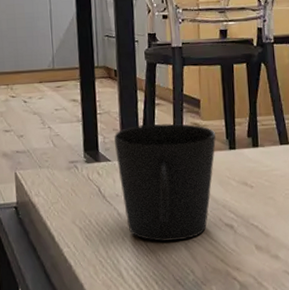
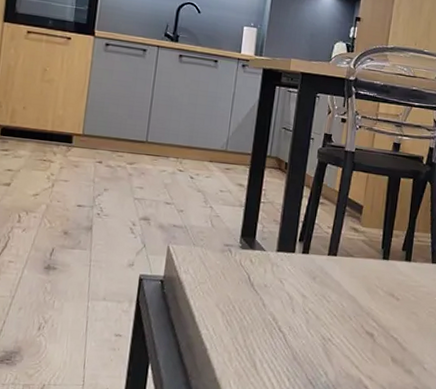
cup: present [114,123,216,242] -> none [270,221,372,341]

